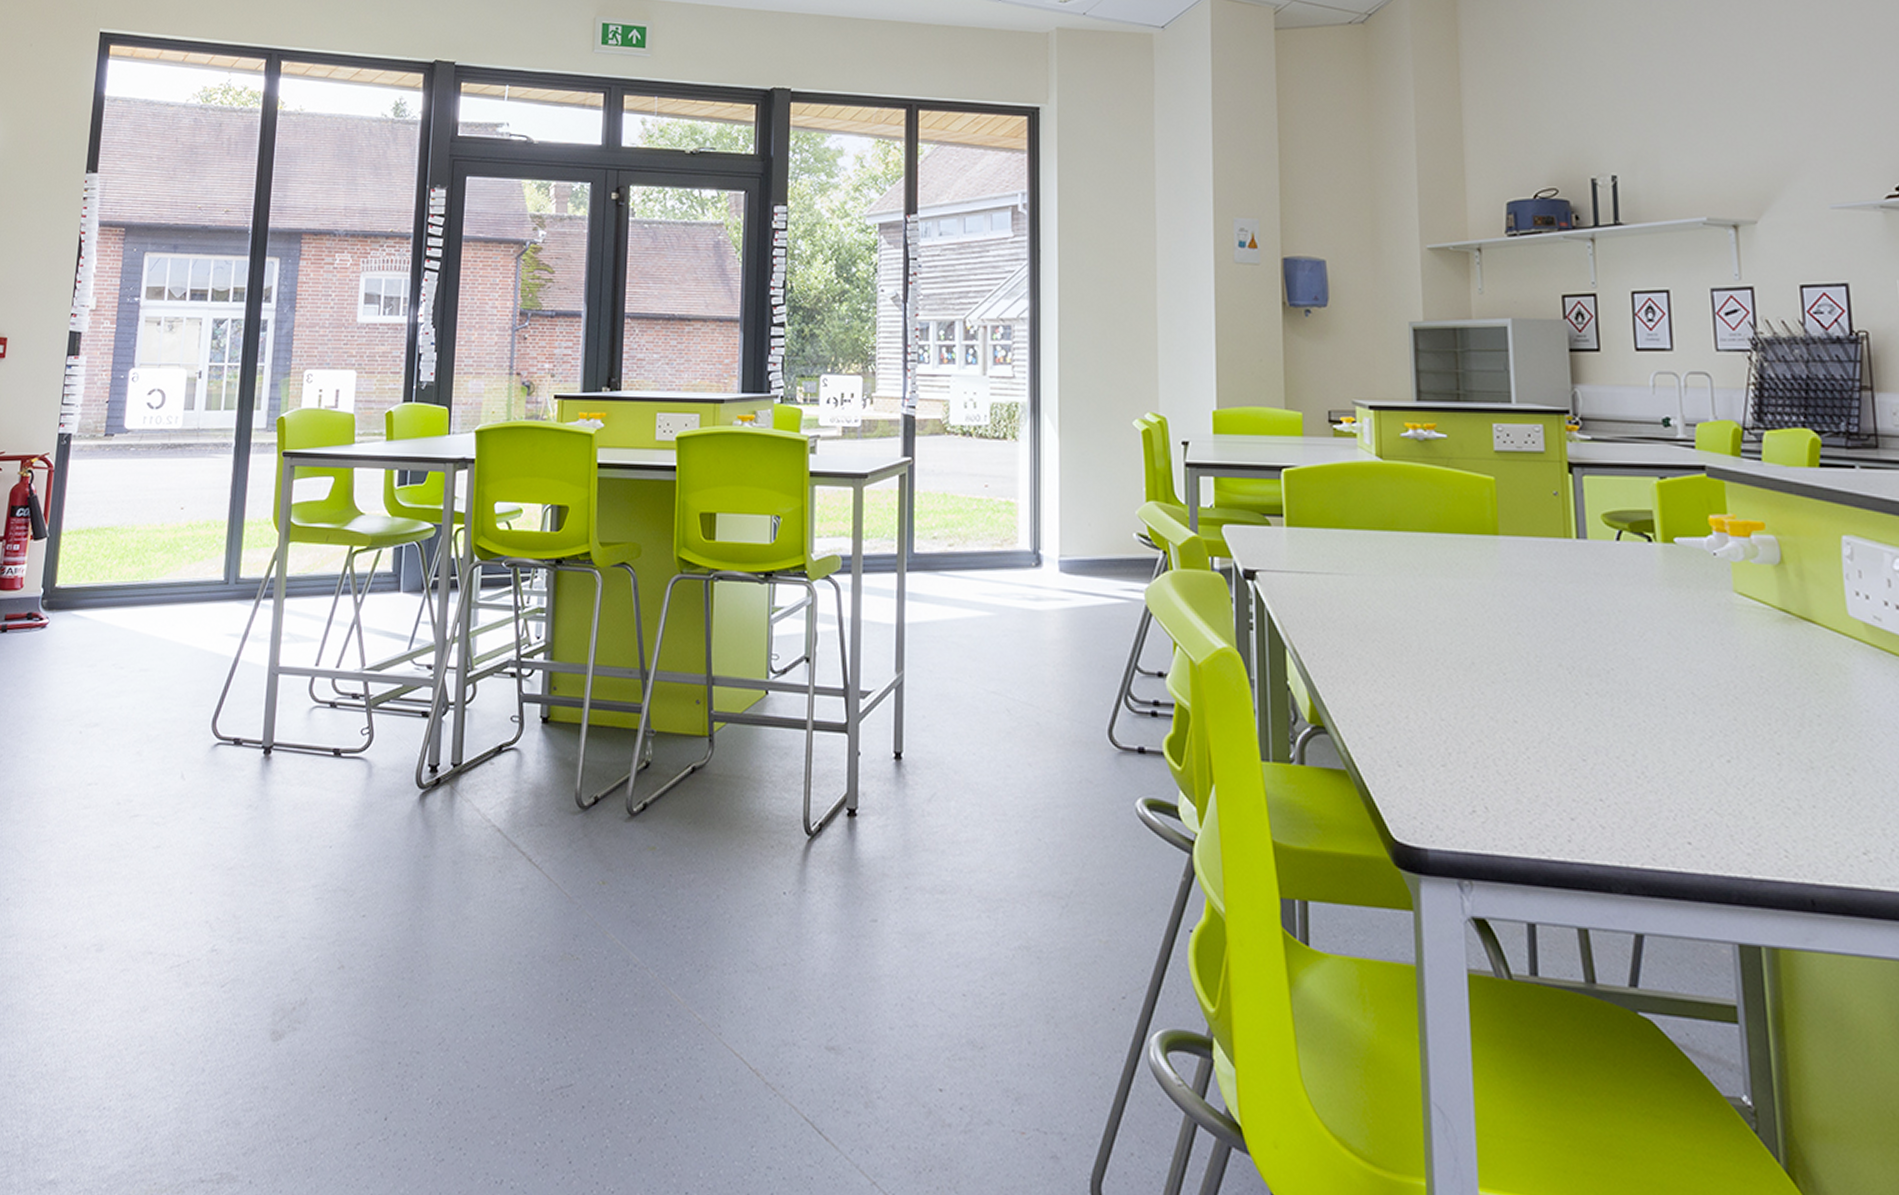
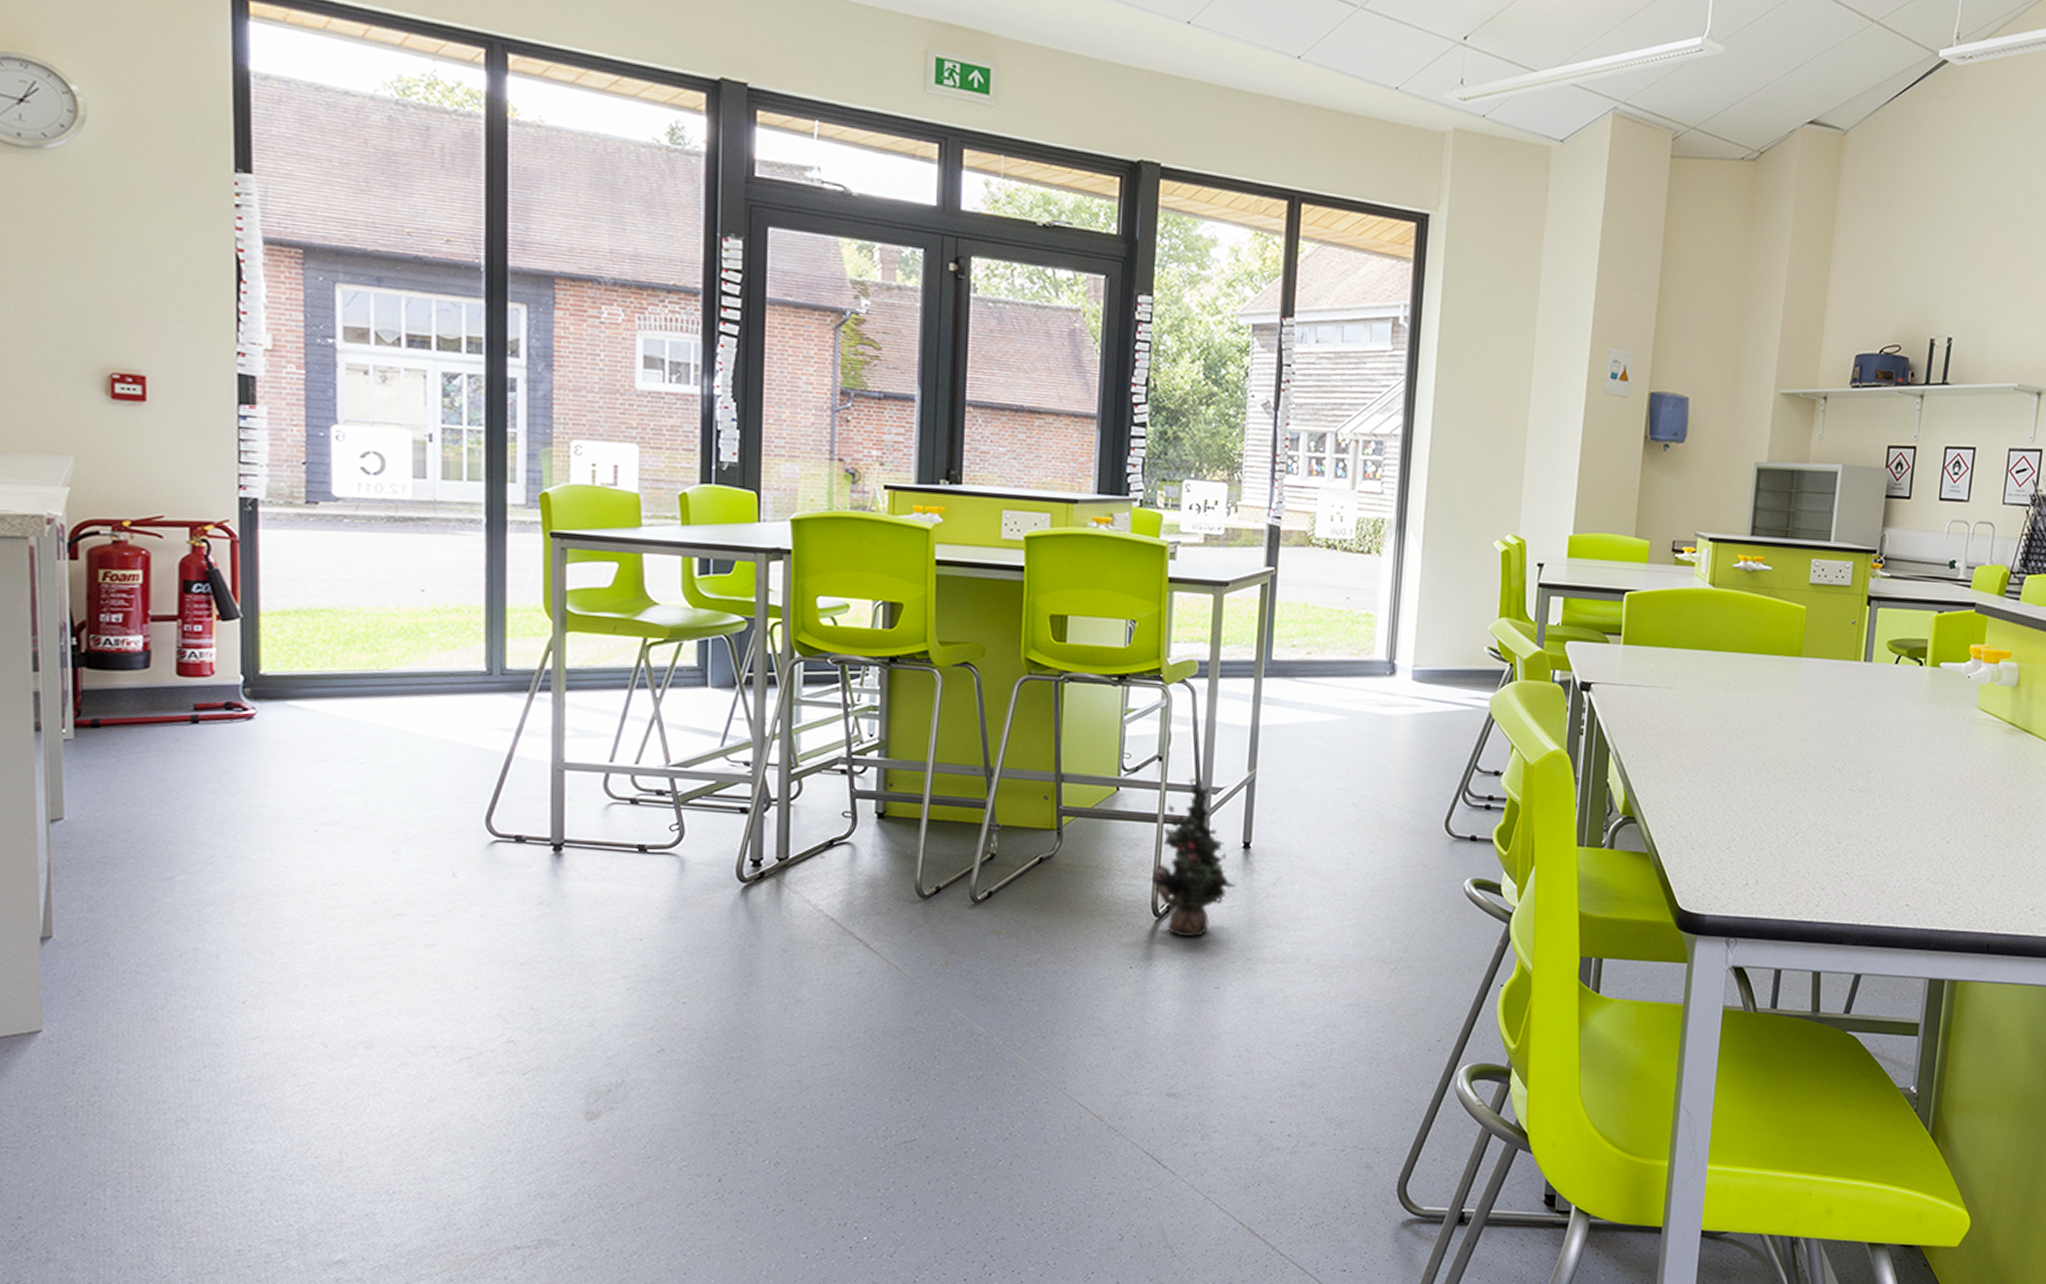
decorative plant: none [802,681,889,861] -> present [1151,778,1236,938]

